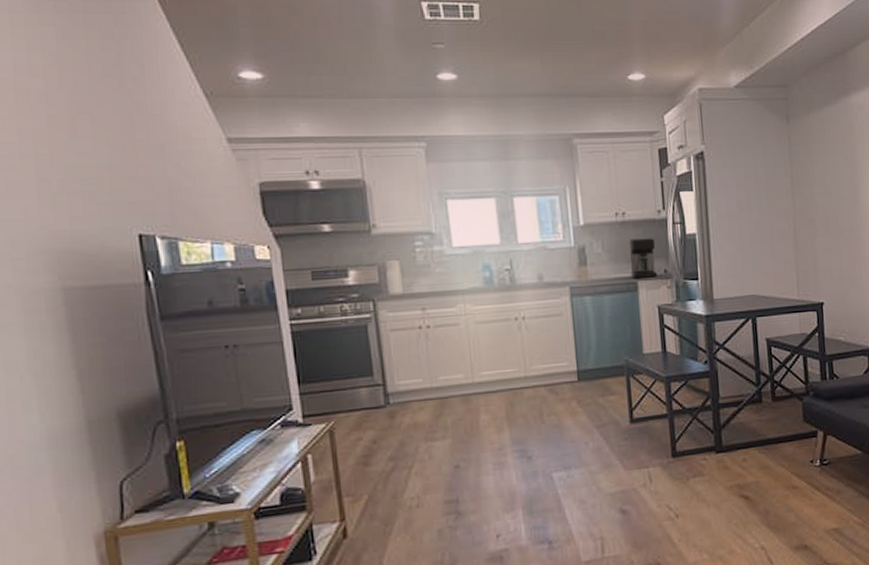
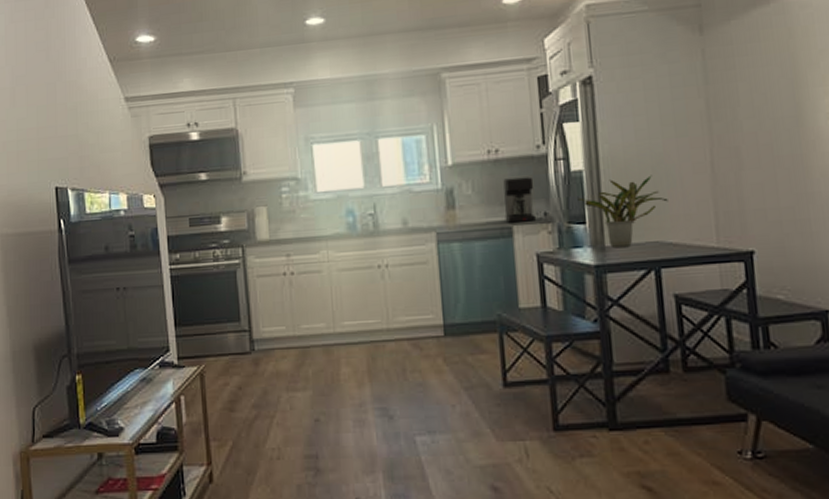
potted plant: none [692,239,762,301] -> present [577,175,668,249]

